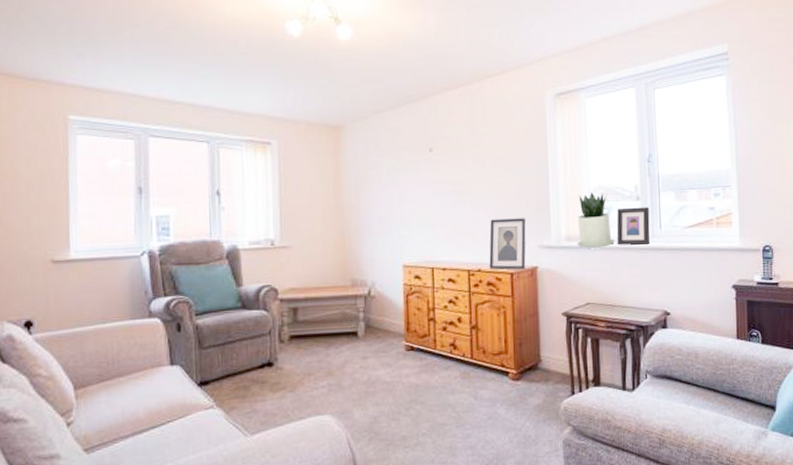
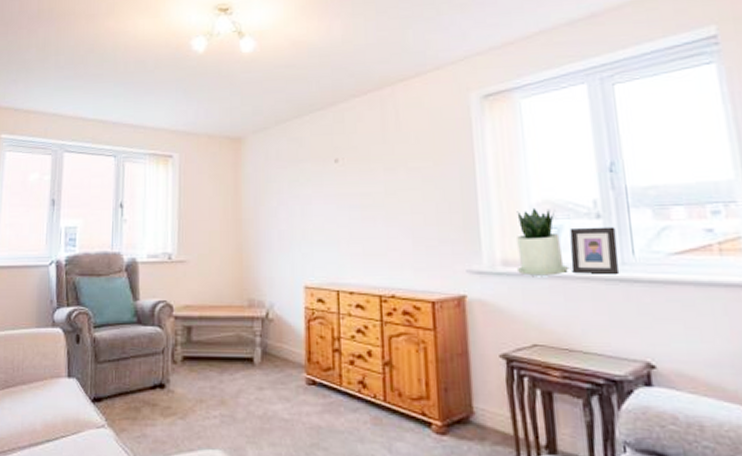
picture frame: present [489,218,526,270] -> none [404,237,451,298]

